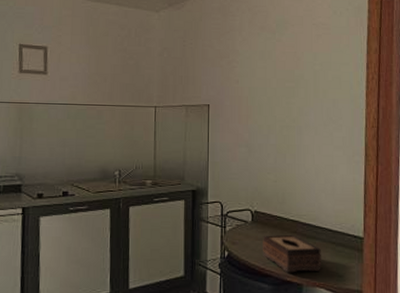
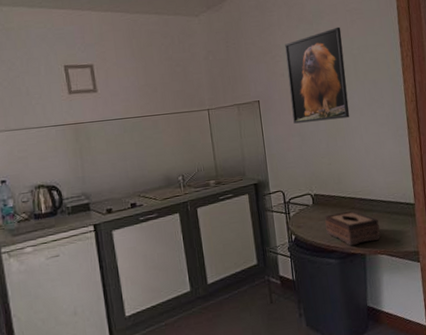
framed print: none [242,39,305,135] -> present [285,26,350,124]

